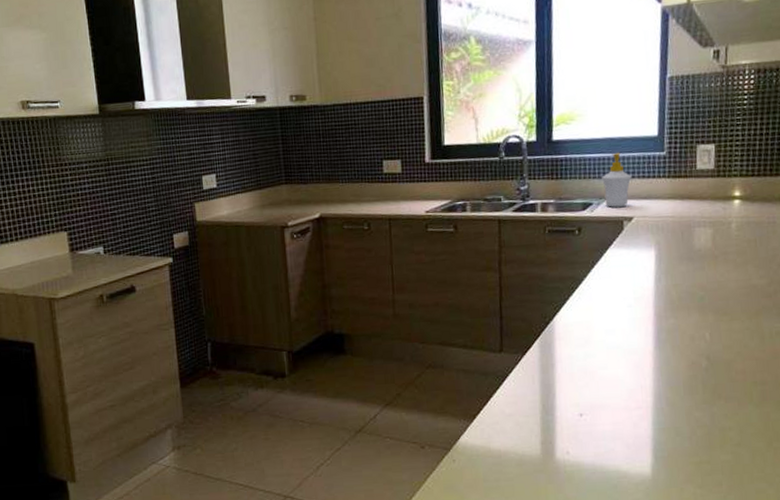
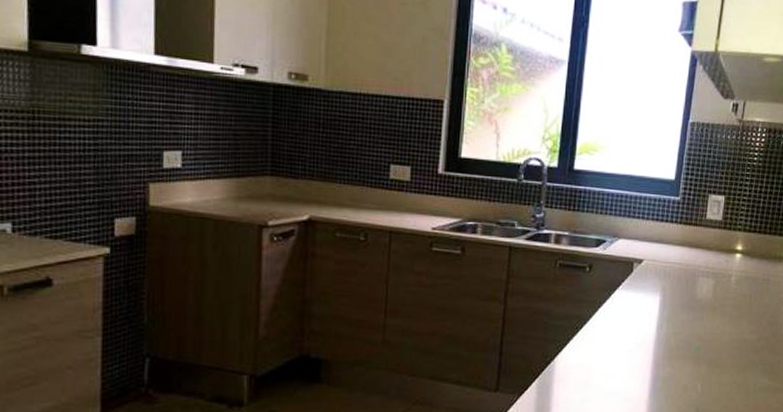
soap bottle: present [602,152,632,207] -> none [618,191,646,248]

